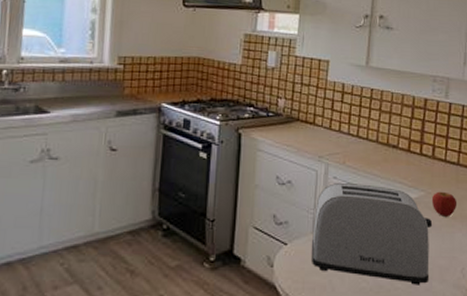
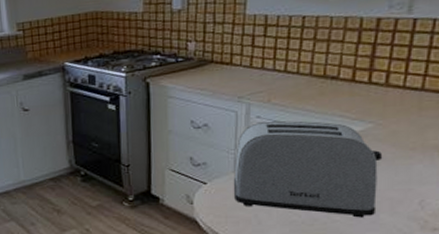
apple: present [431,191,458,217] -> none [382,121,419,148]

